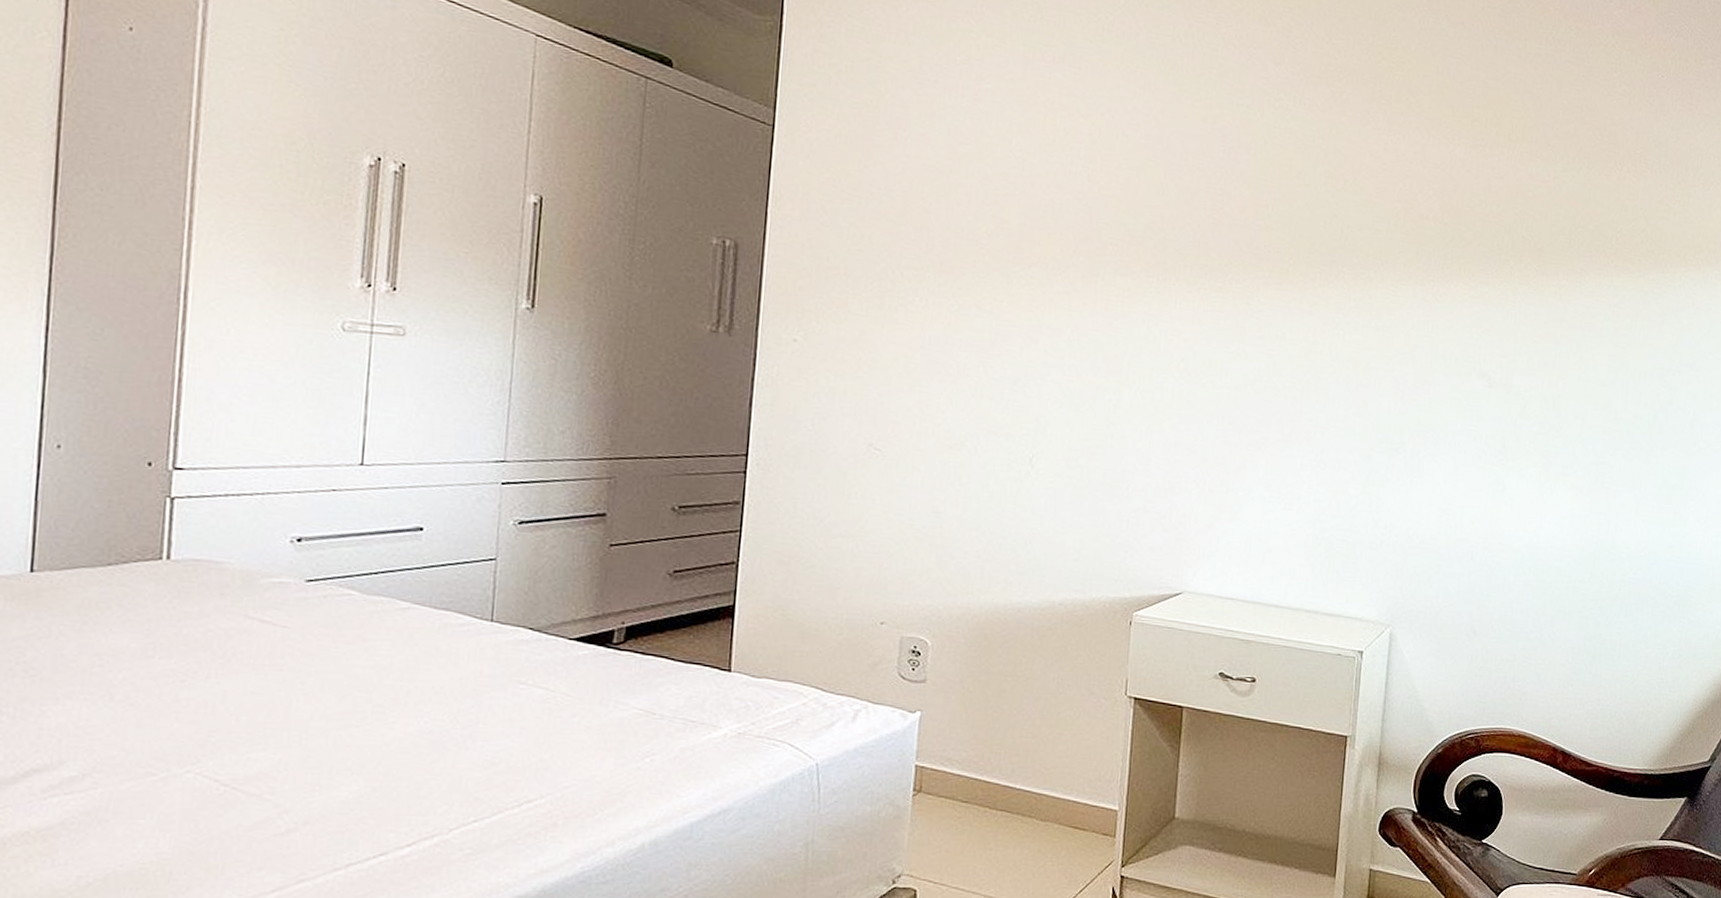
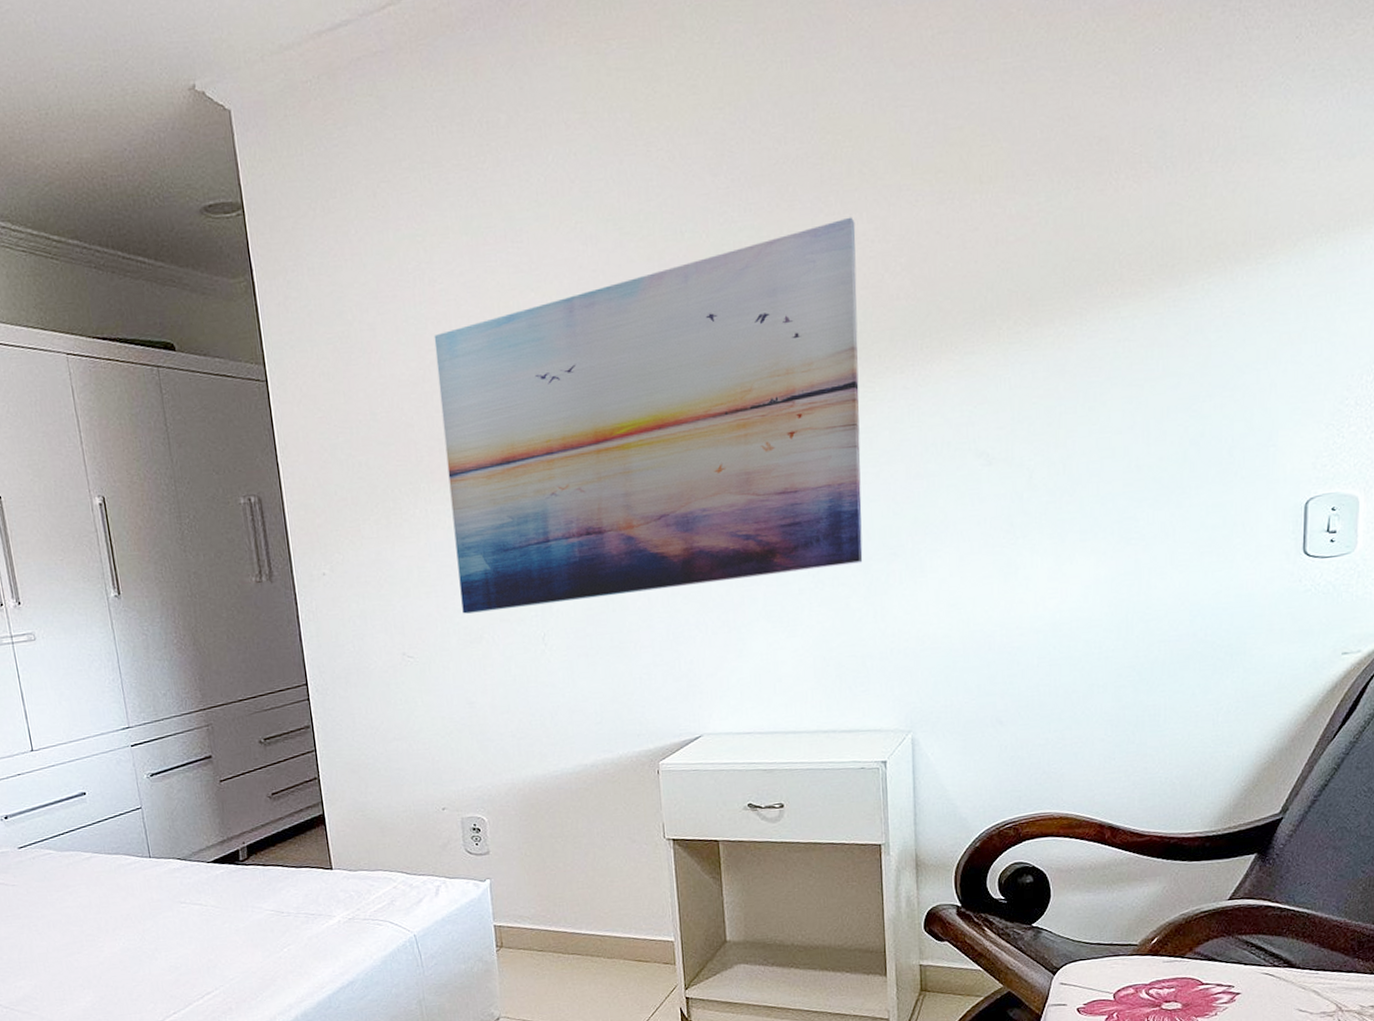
wall art: none [947,130,1398,452] -> present [434,217,863,614]

